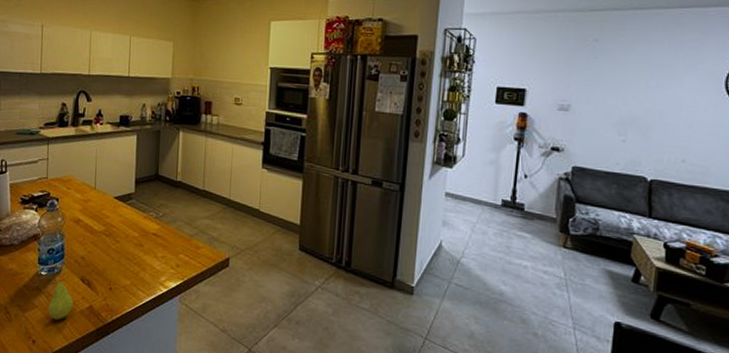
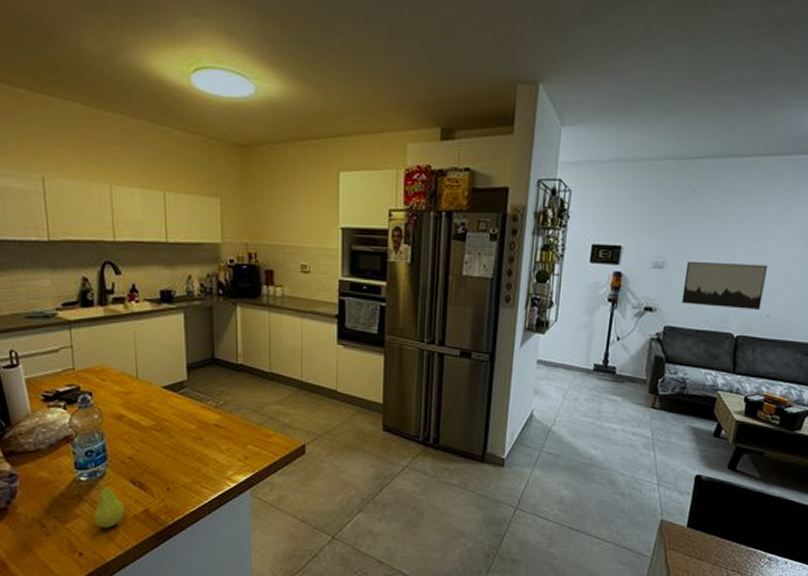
wall art: none [589,106,678,155] -> present [681,262,767,310]

